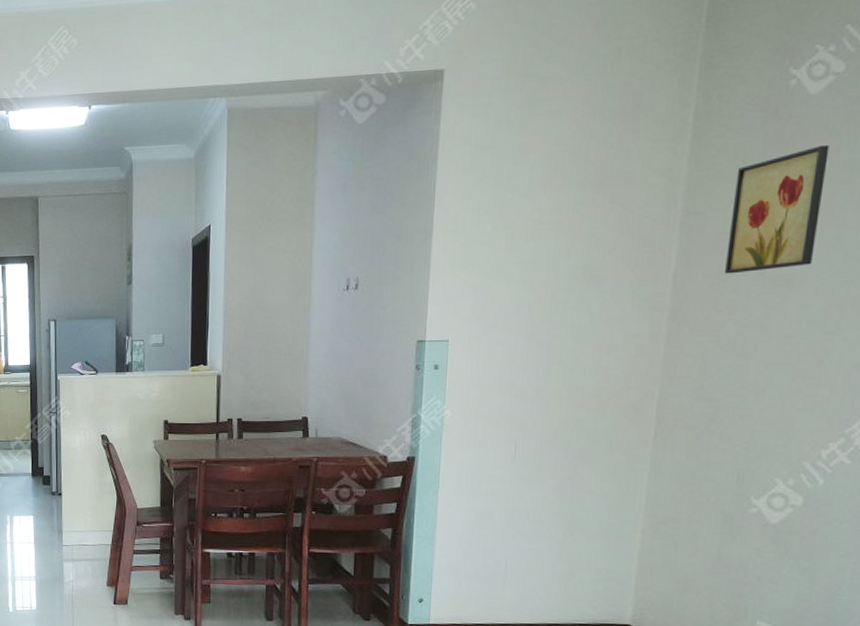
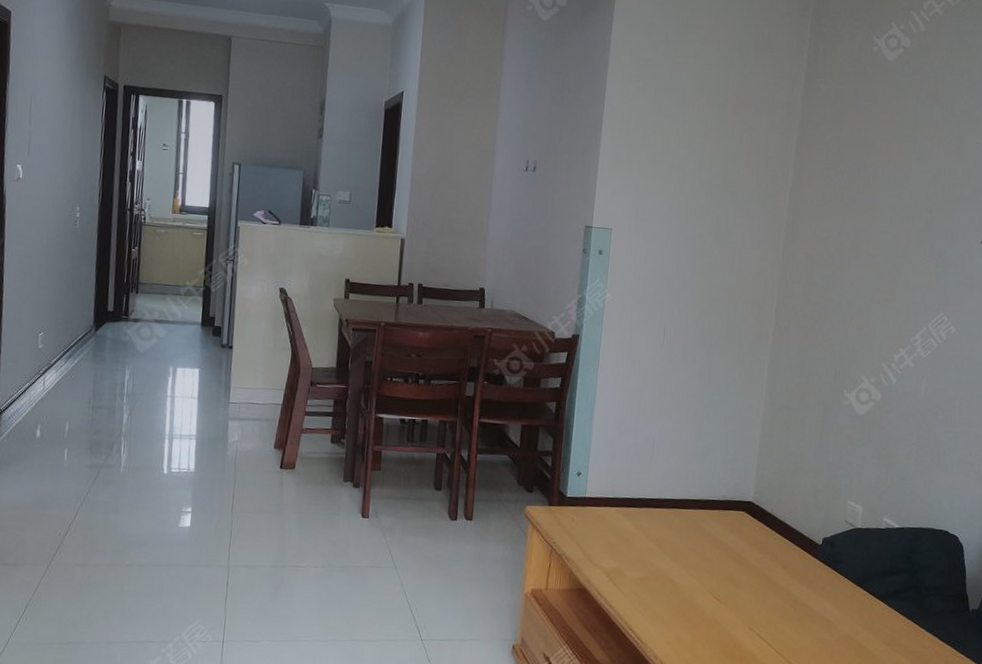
wall art: present [725,144,829,274] -> none [827,102,900,199]

